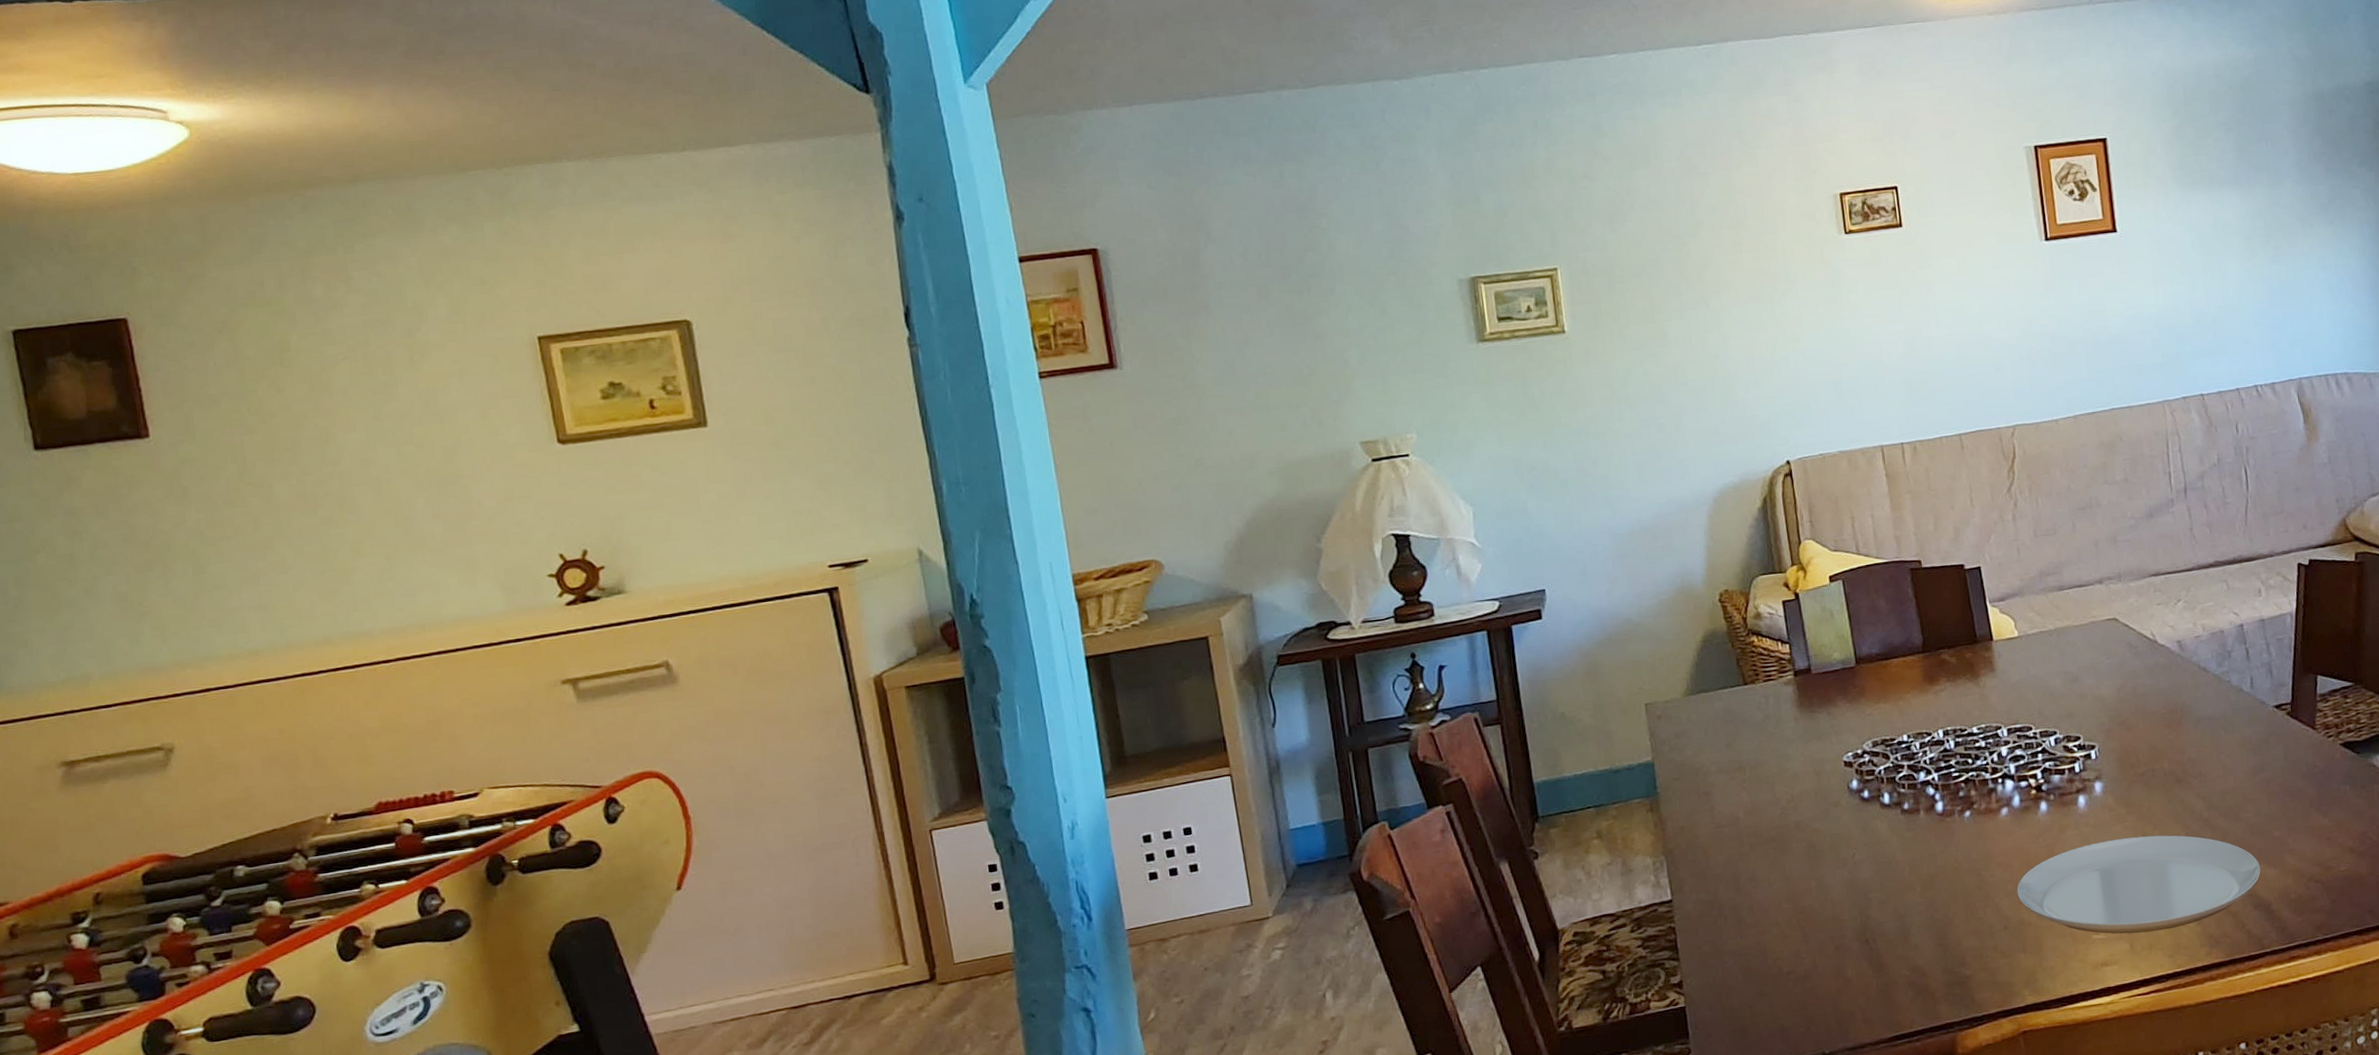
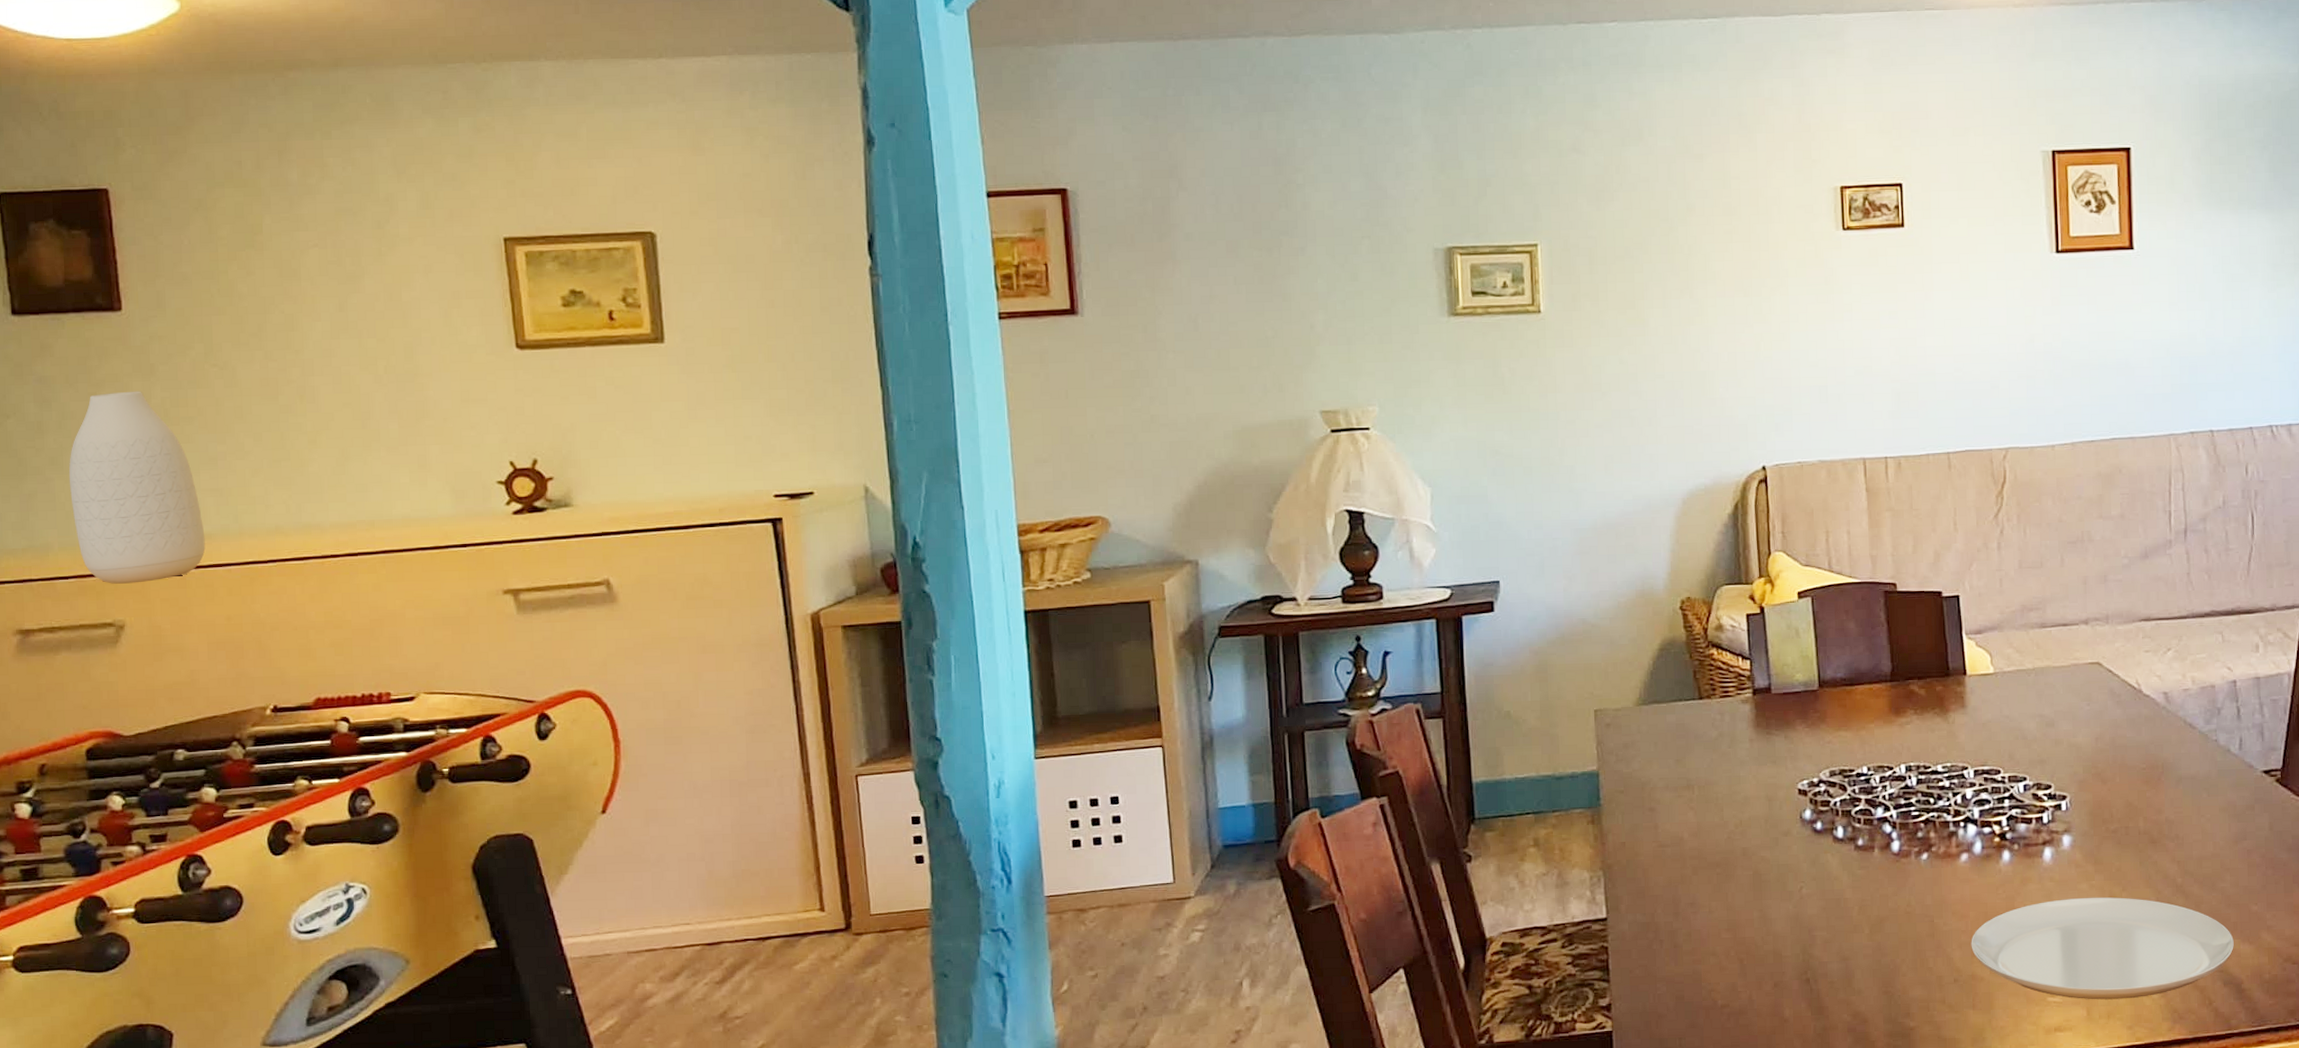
vase: none [104,515,253,708] -> present [68,391,206,584]

